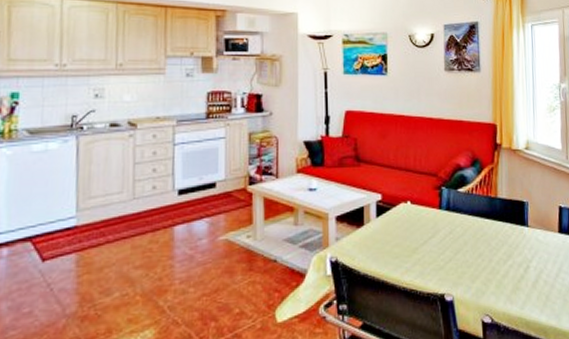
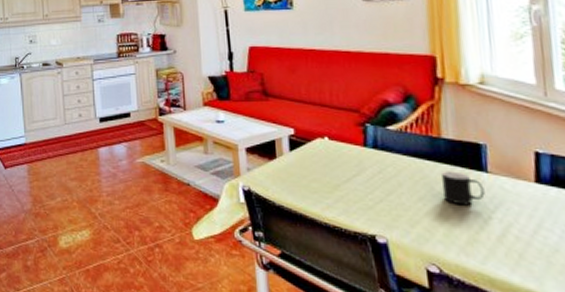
cup: none [496,227,526,258] -> present [442,171,485,206]

